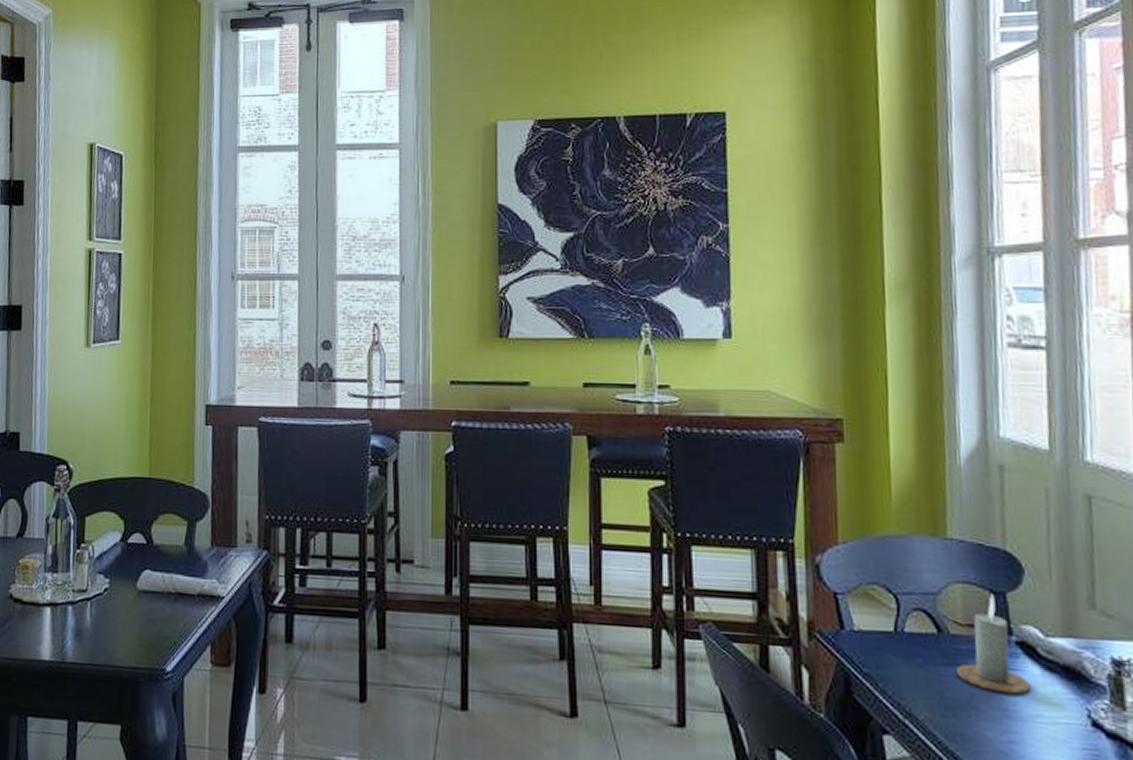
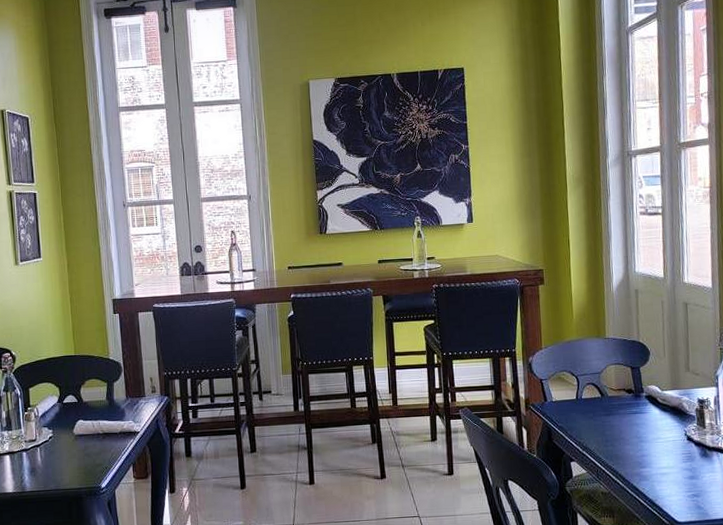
candle: present [957,593,1031,695] -> none [612,369,654,428]

